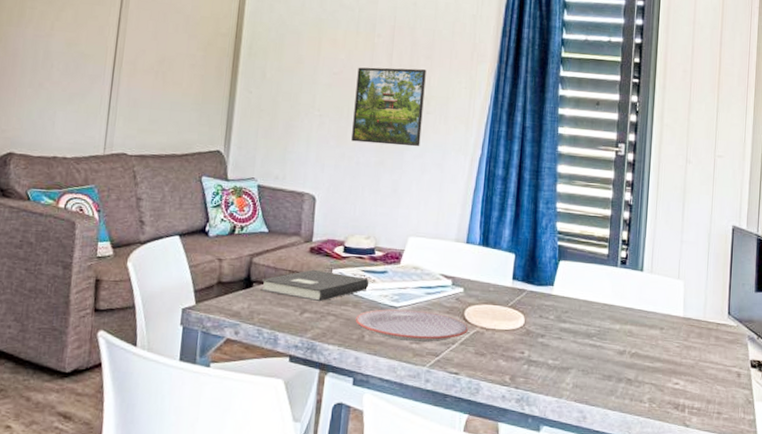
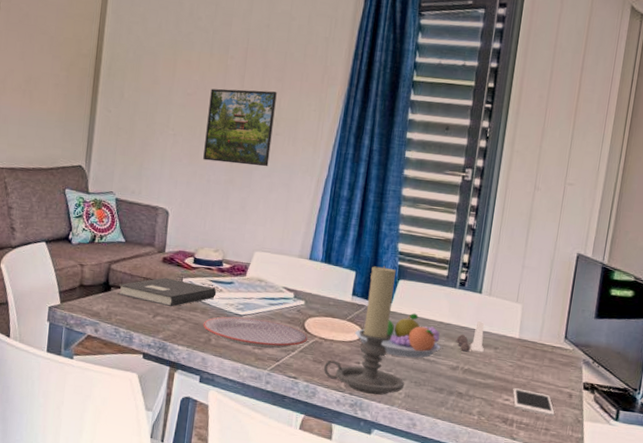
candle holder: none [487,247,572,388] -> present [324,266,405,395]
fruit bowl: none [518,295,607,344] -> present [355,313,441,358]
salt and pepper shaker set: none [621,300,650,334] -> present [456,320,485,353]
cell phone: none [682,370,725,398] -> present [513,388,555,416]

